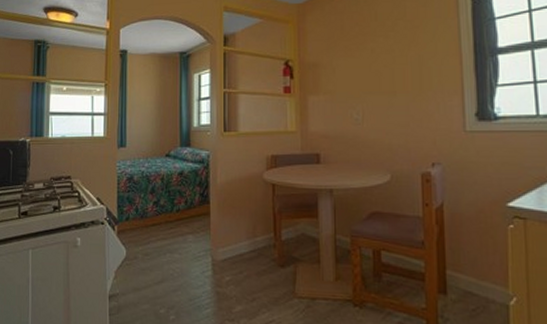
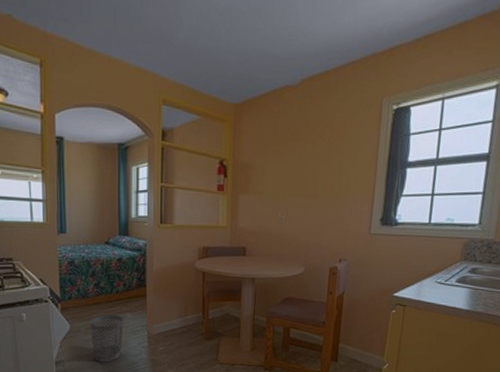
wastebasket: none [148,237,185,296] -> present [90,314,124,362]

